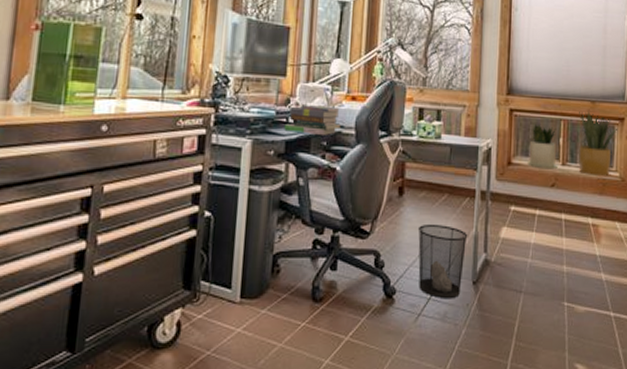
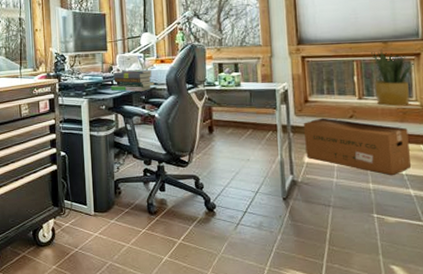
waste bin: present [417,223,468,298] -> none [228,153,274,211]
box: none [503,184,606,257] -> present [303,118,412,176]
planter: present [527,123,558,170] -> none [324,66,354,104]

